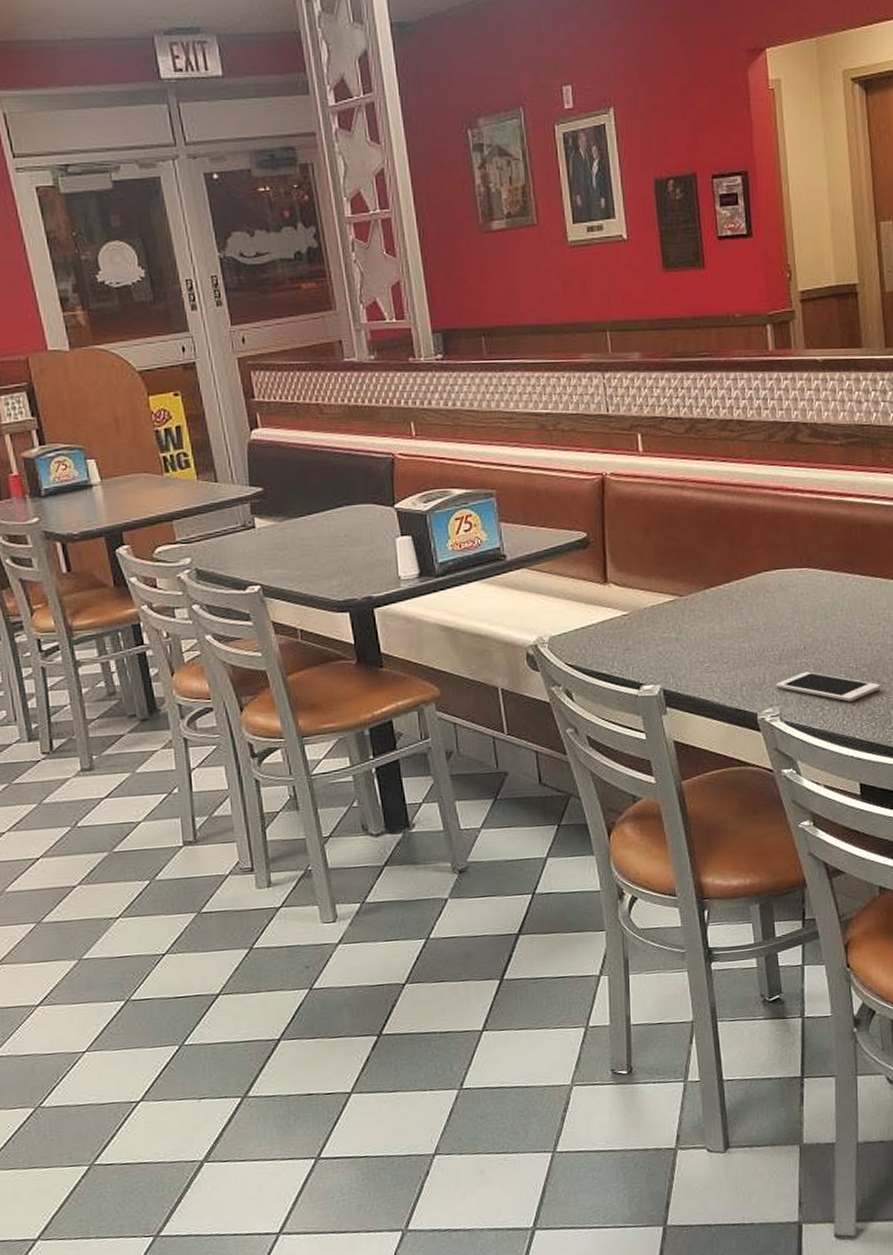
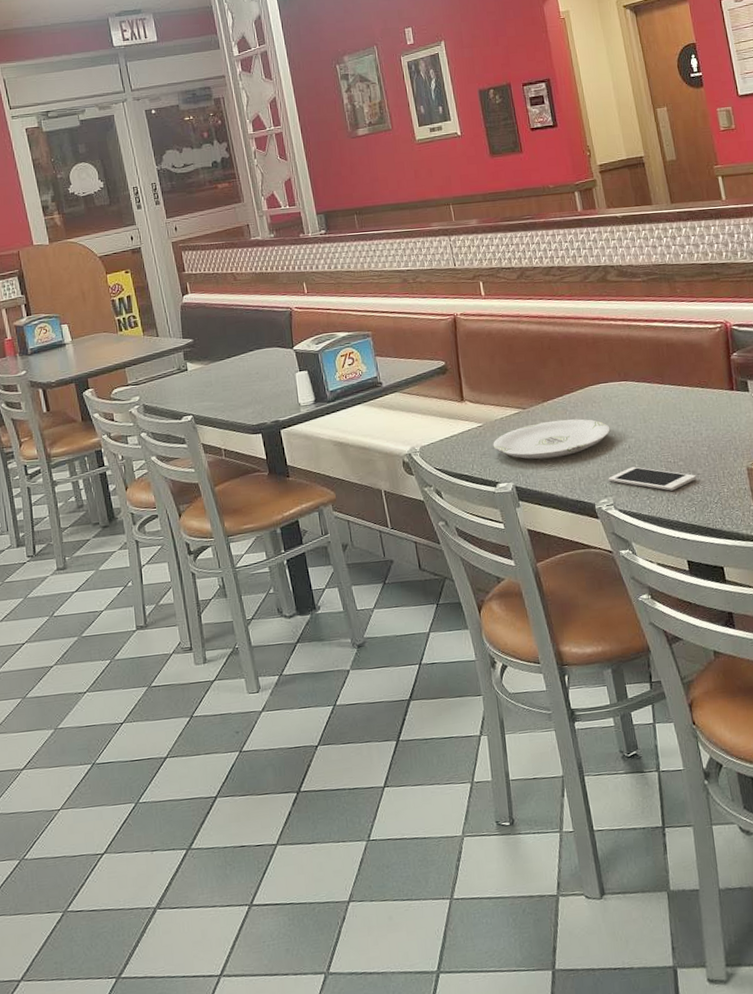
plate: none [639,611,784,658] -> present [493,419,610,460]

